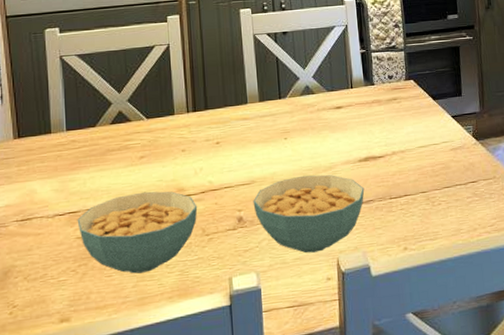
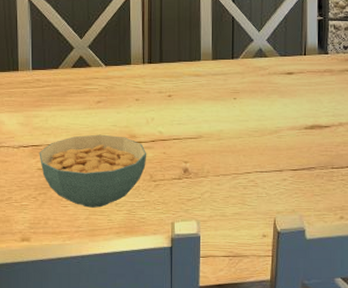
cereal bowl: present [253,174,365,253] -> none [199,136,307,210]

